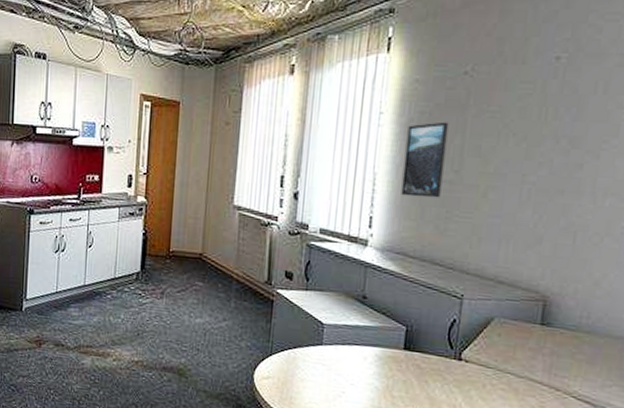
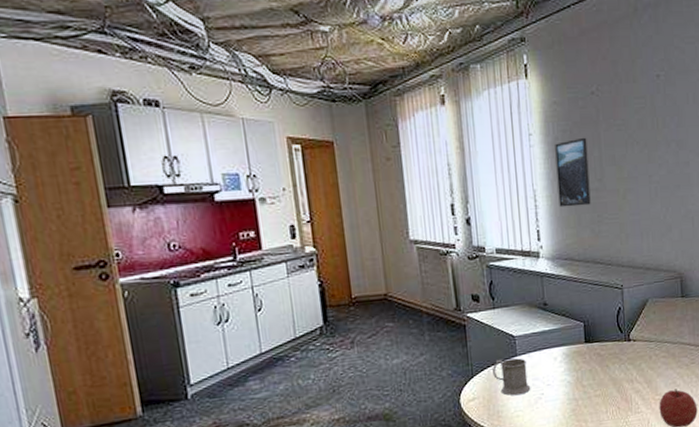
mug: none [293,343,332,387] -> present [493,358,531,396]

